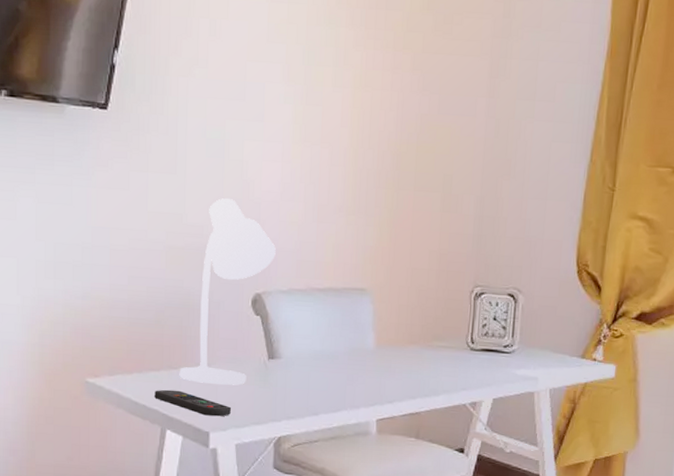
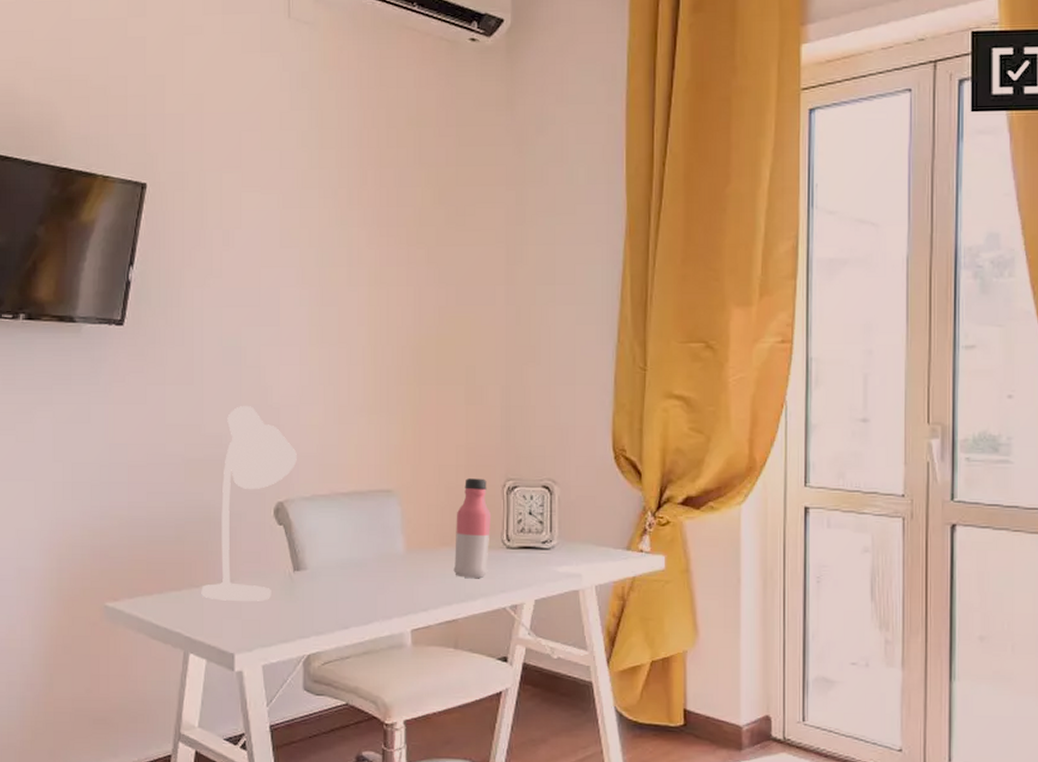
remote control: present [155,389,232,417] -> none [176,610,257,636]
water bottle: none [419,282,459,377] -> present [453,478,492,579]

